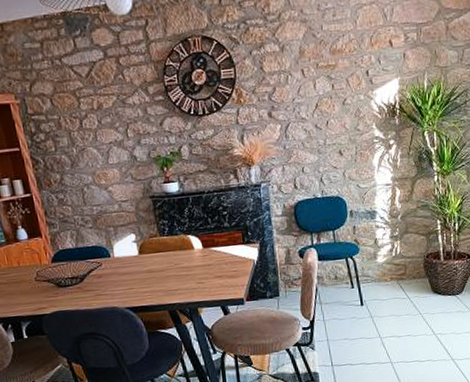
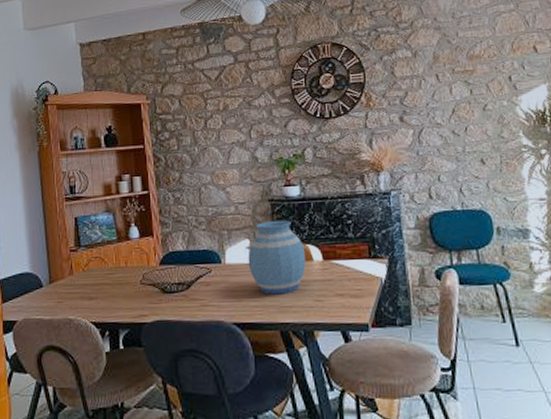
vase: none [134,214,188,281] -> present [248,220,306,295]

